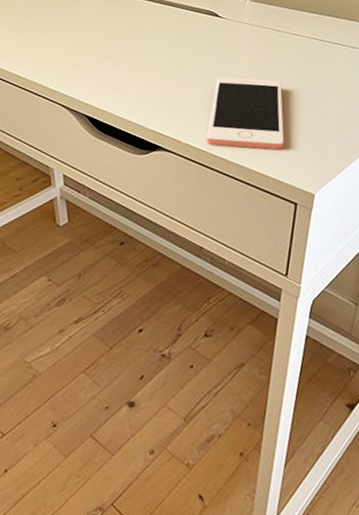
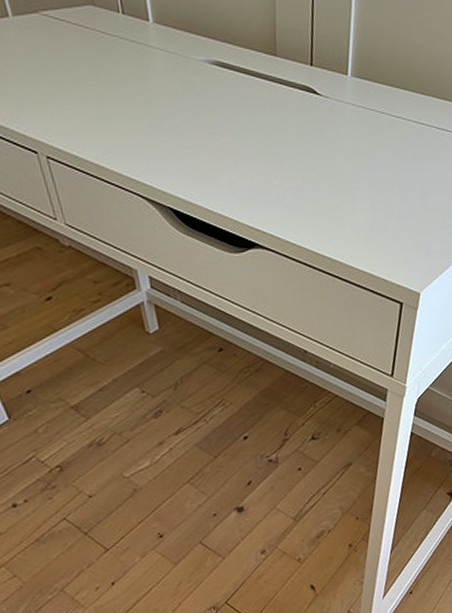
cell phone: present [206,77,284,150] -> none [307,165,390,247]

